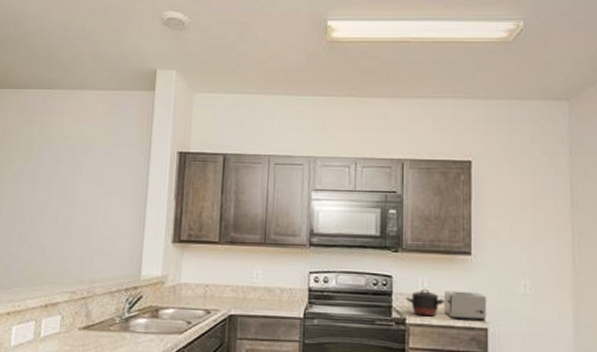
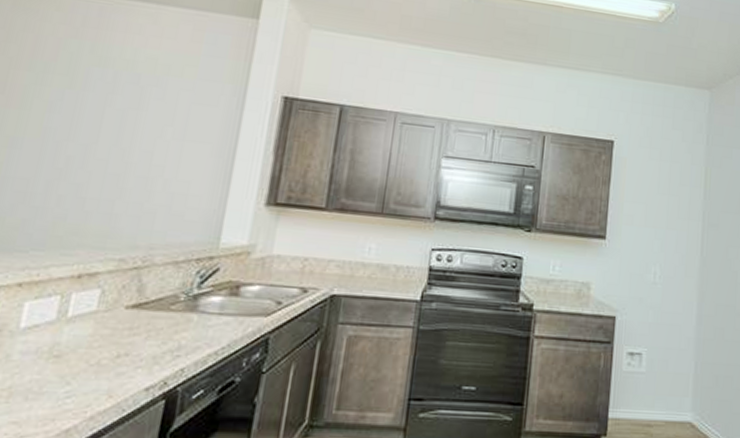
cooking pot: present [406,288,444,317] -> none [536,272,575,303]
toaster: present [443,290,487,321] -> none [572,275,618,309]

